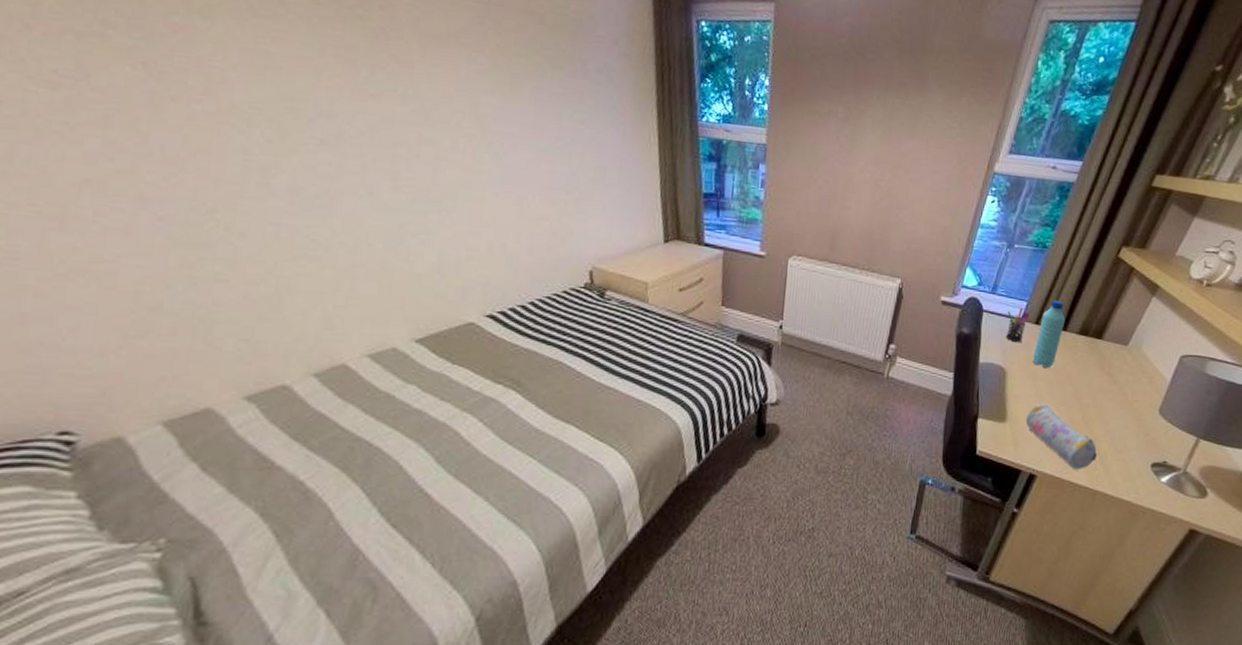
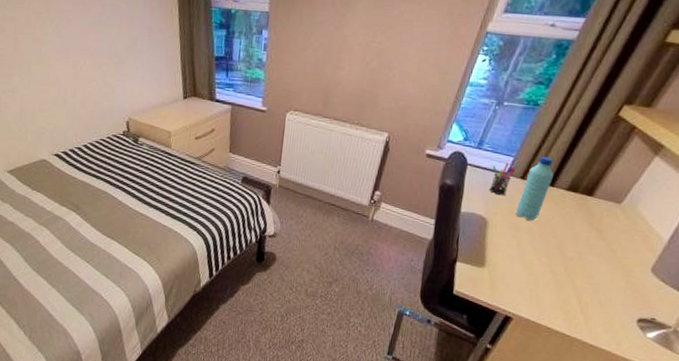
pencil case: present [1025,403,1097,469] -> none [504,253,578,317]

